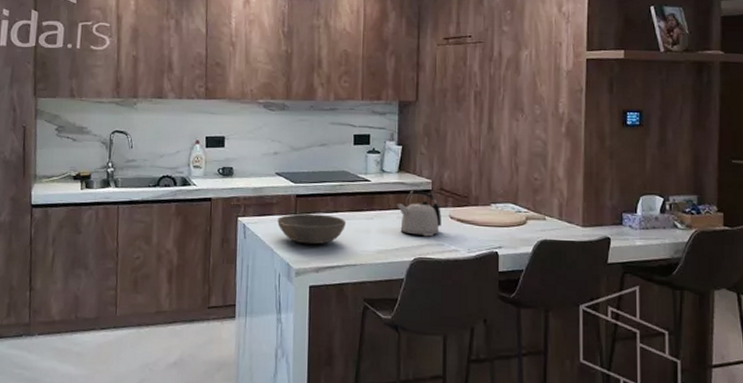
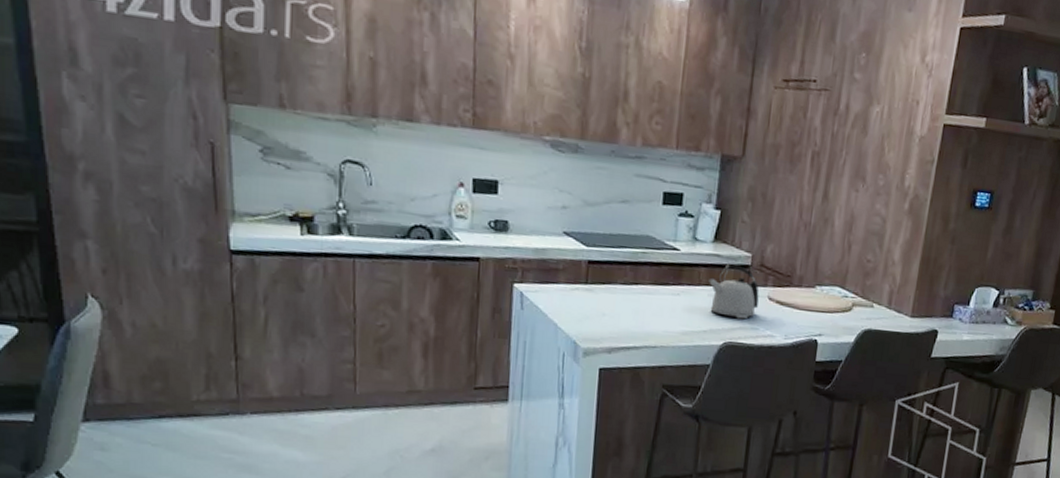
bowl: present [277,213,346,245] -> none [563,283,647,322]

